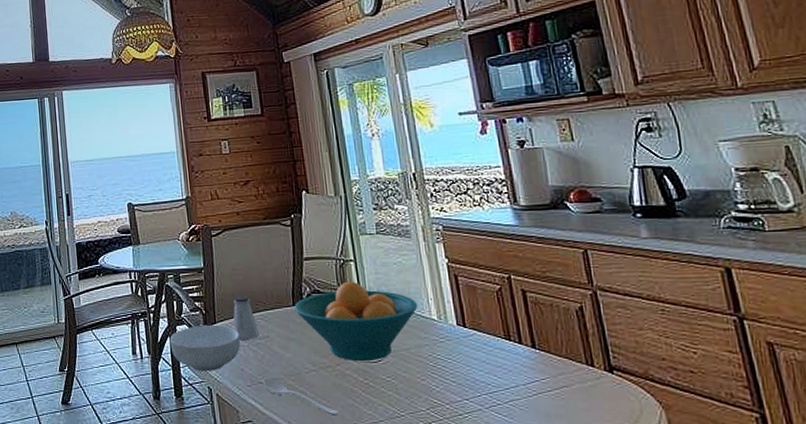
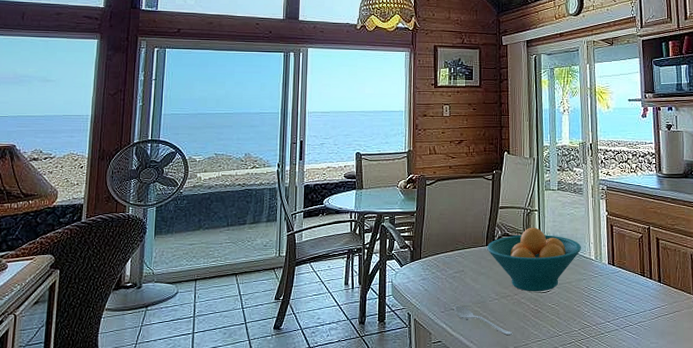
cereal bowl: present [169,324,241,372] -> none [379,260,440,300]
saltshaker: present [233,295,260,340] -> none [435,236,457,273]

